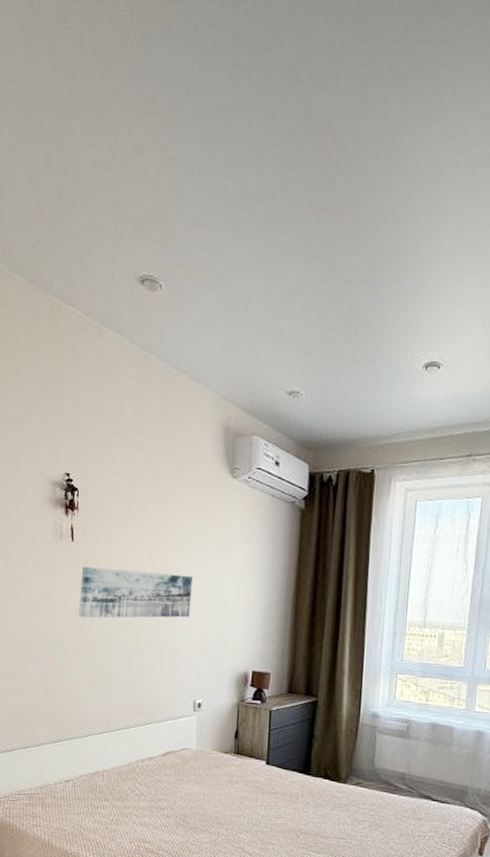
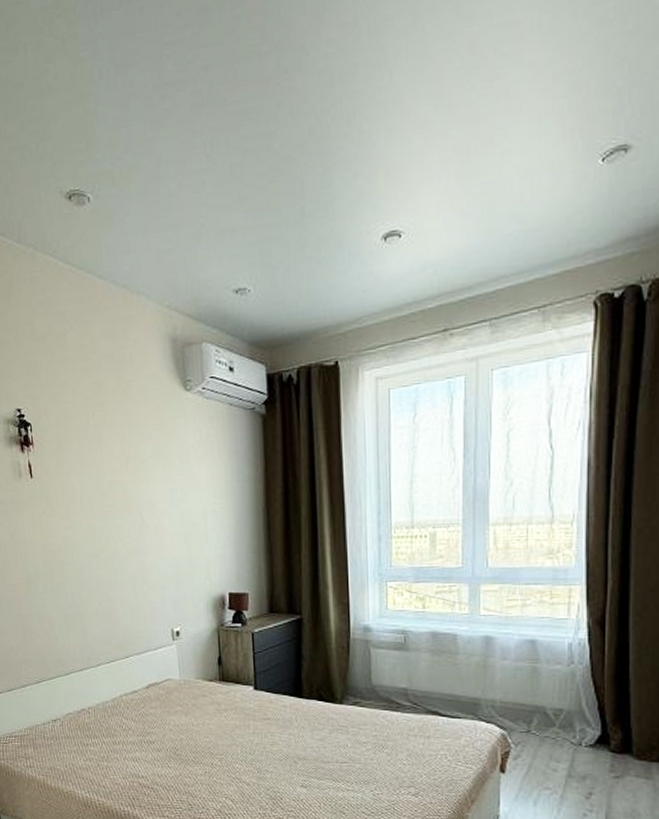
wall art: present [78,566,192,618] -> none [44,499,158,555]

